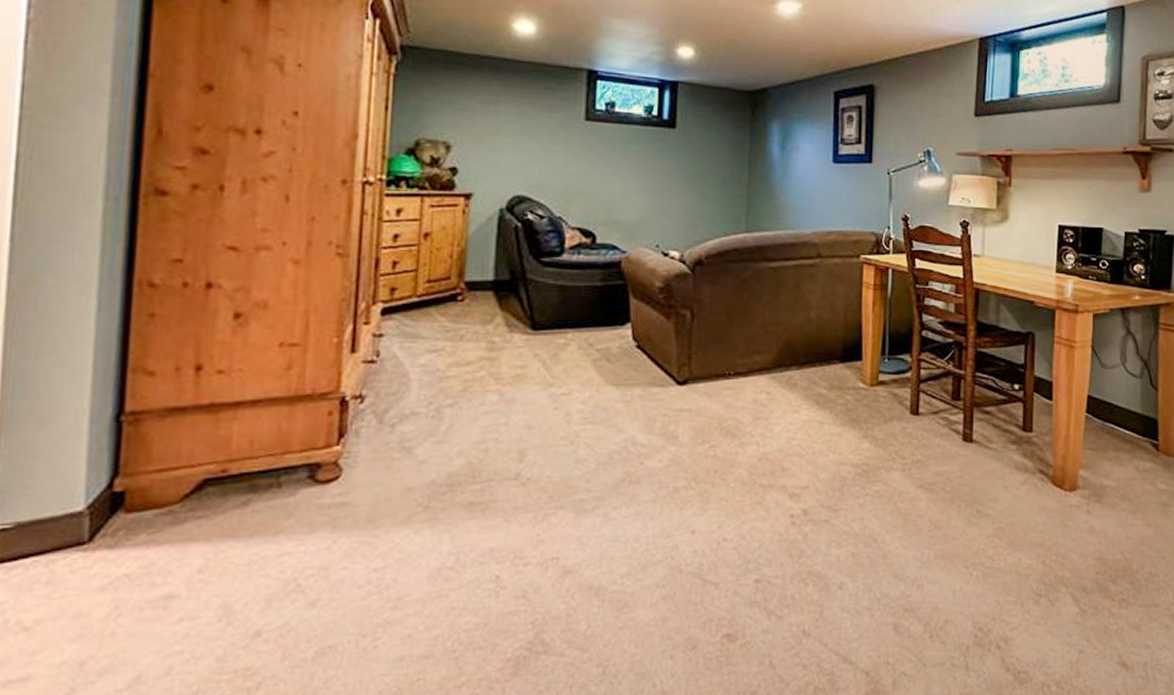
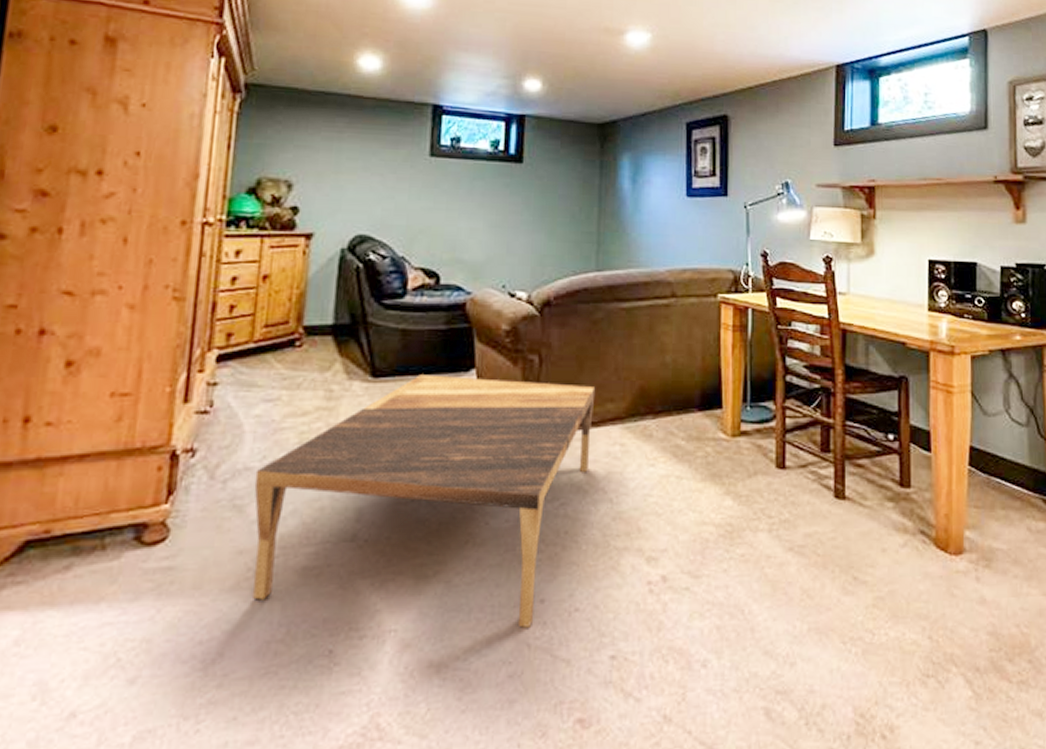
coffee table: none [421,328,744,556] -> present [253,374,596,628]

